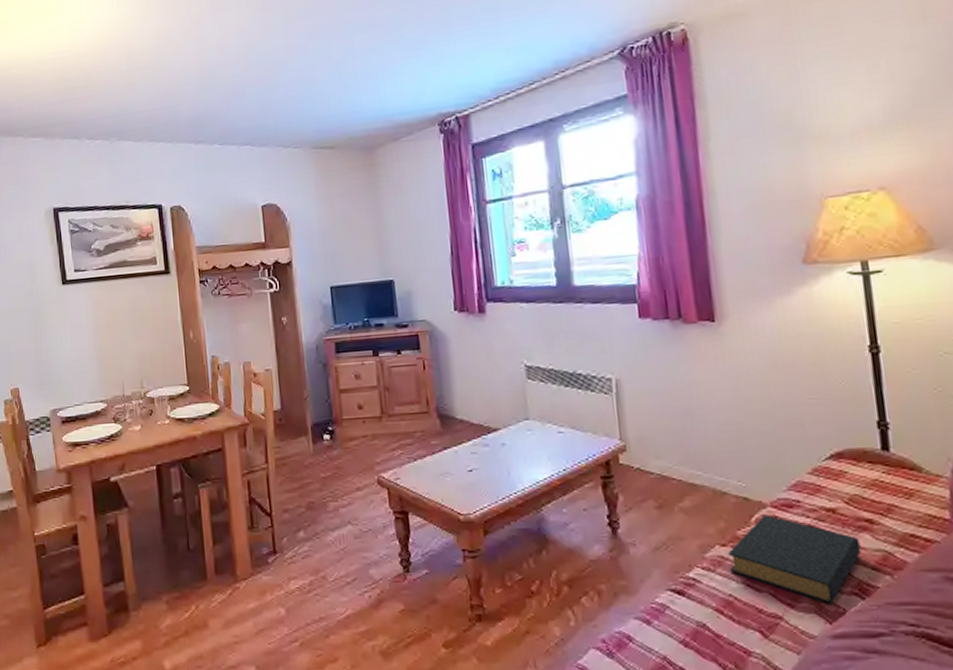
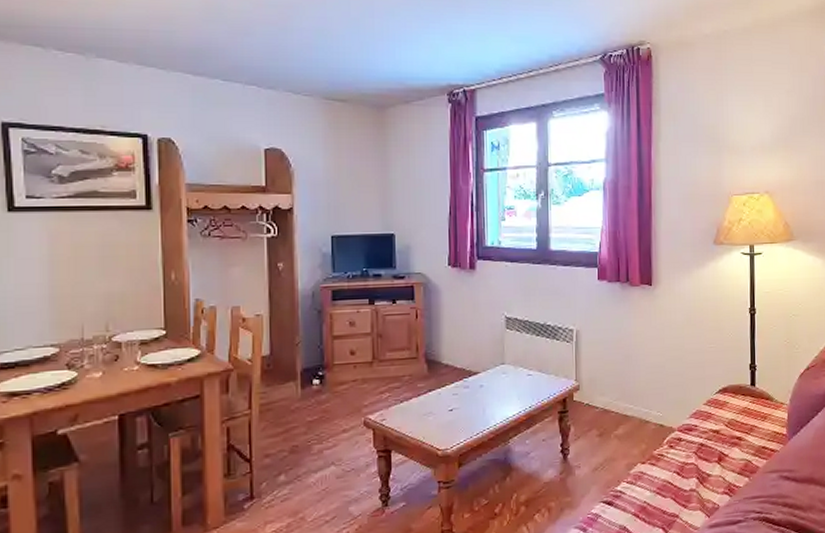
hardback book: present [727,514,861,603] -> none [646,437,732,502]

